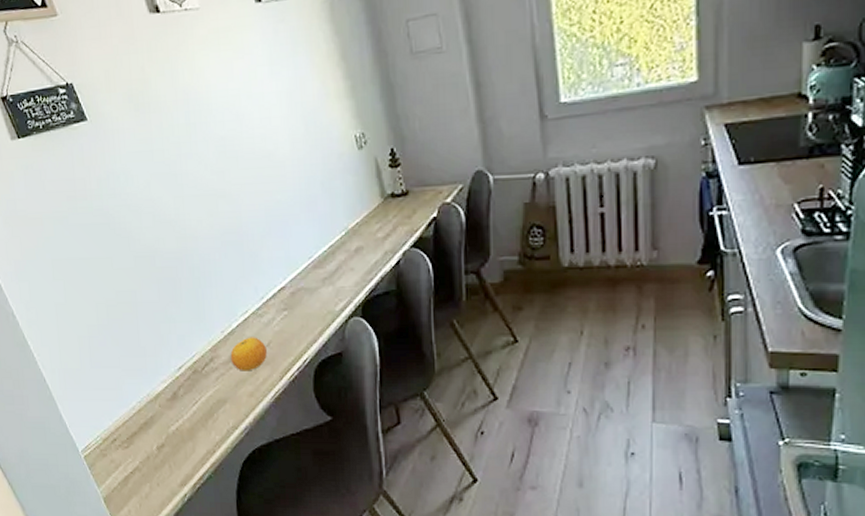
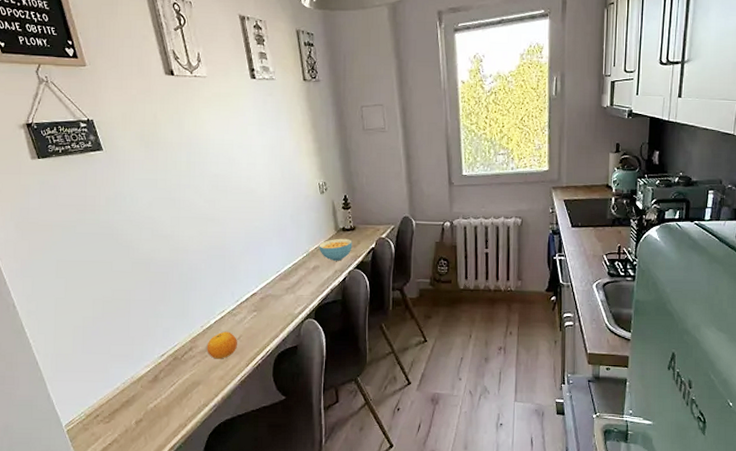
cereal bowl: none [361,207,406,239] -> present [319,238,353,261]

